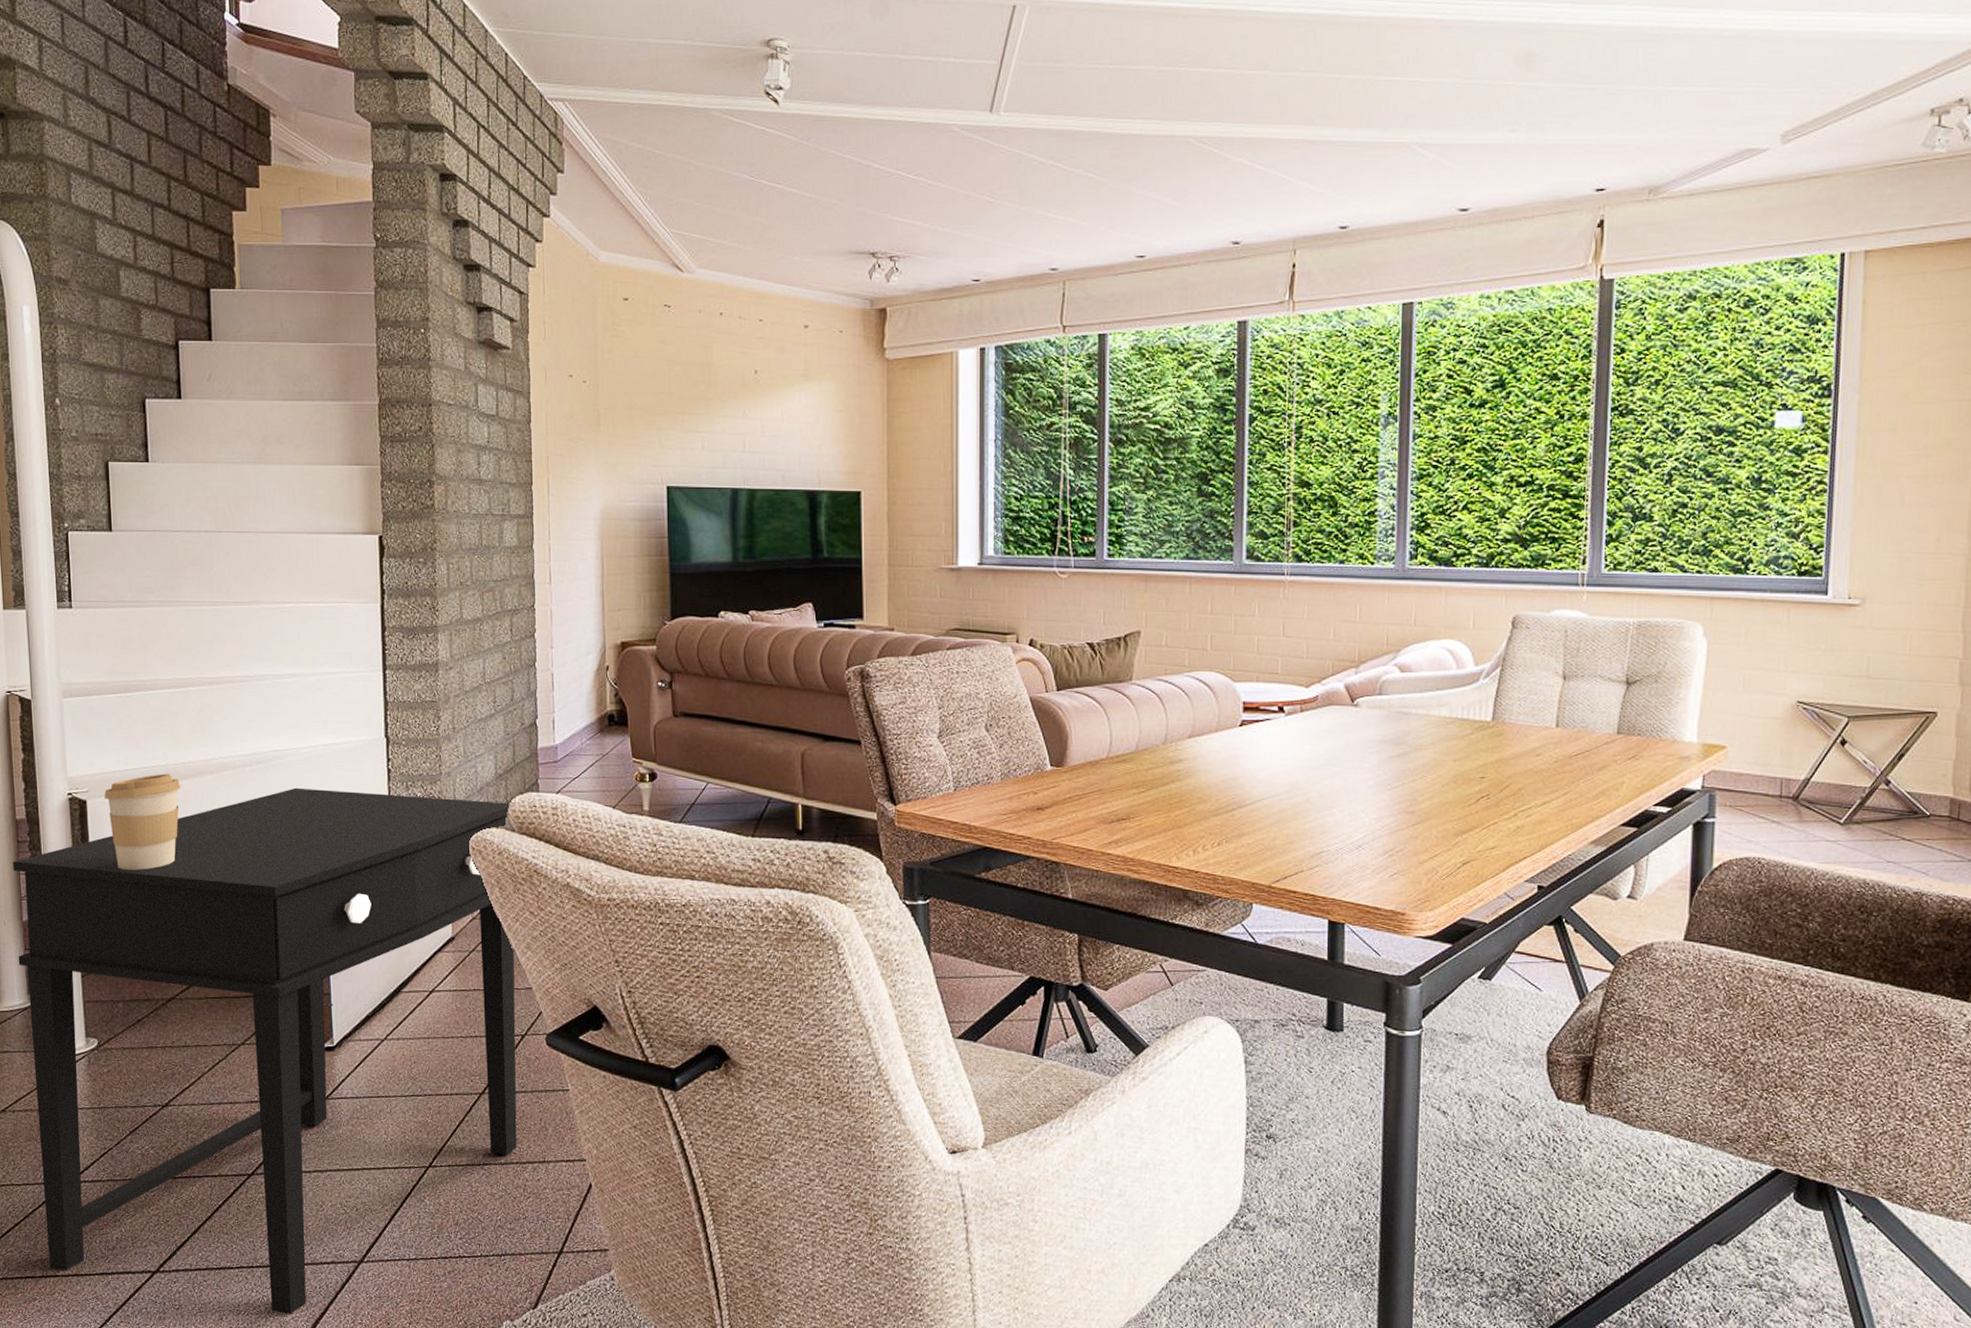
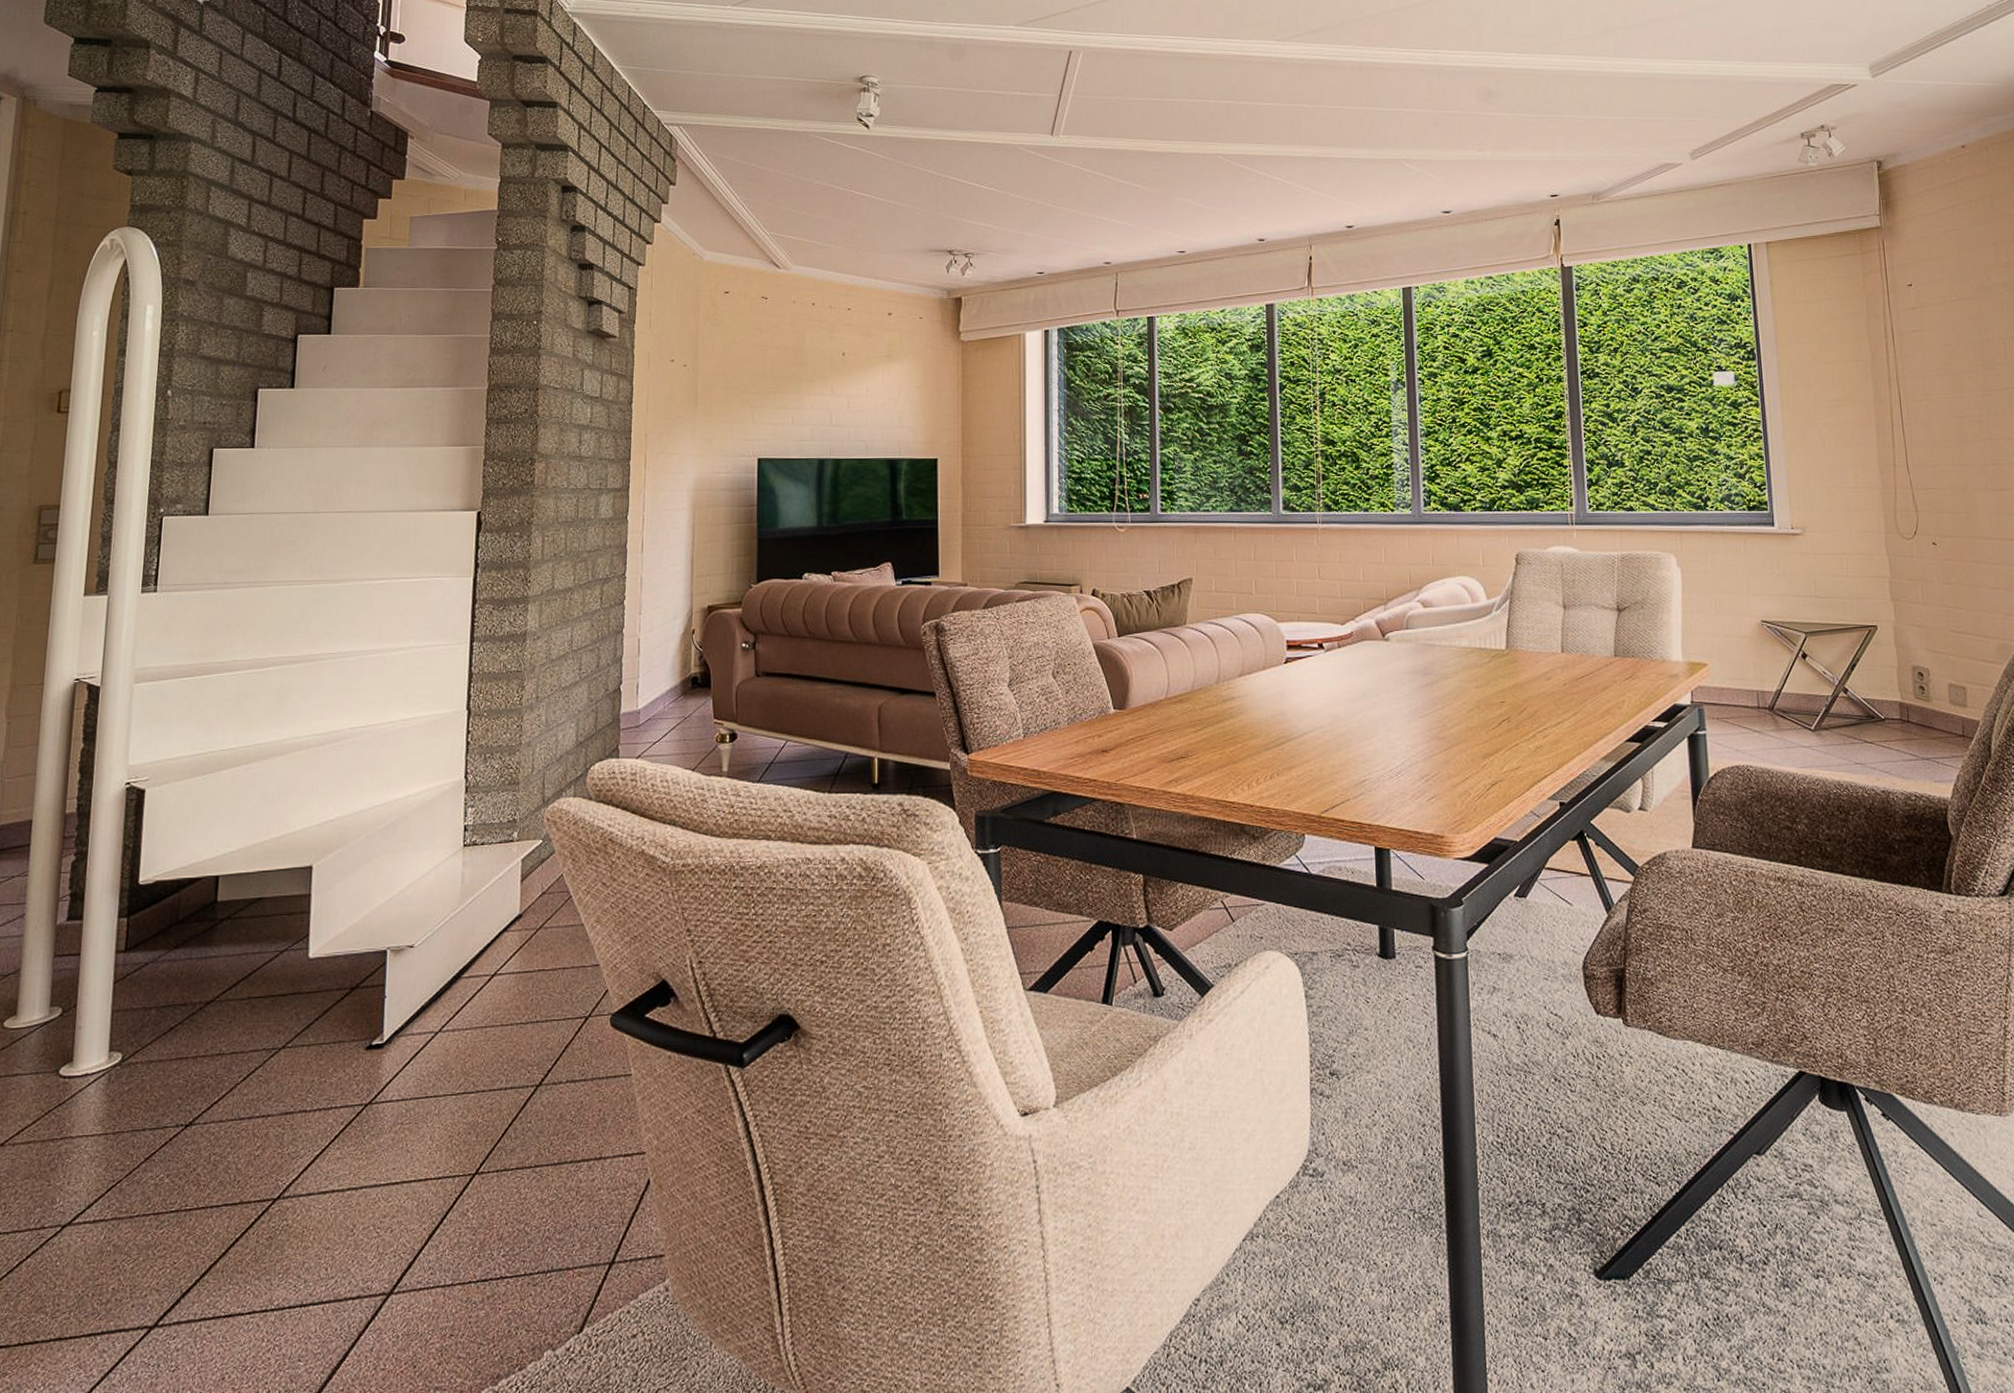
side table: present [13,787,517,1314] -> none [29,765,589,1365]
coffee cup: present [104,774,181,870] -> none [164,757,249,862]

